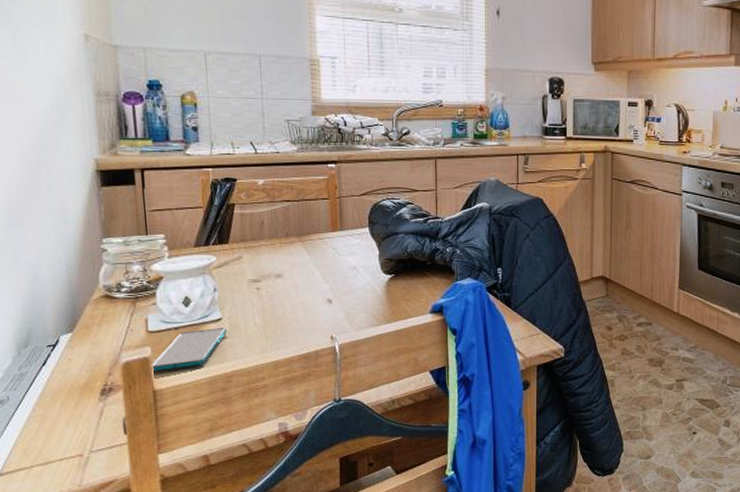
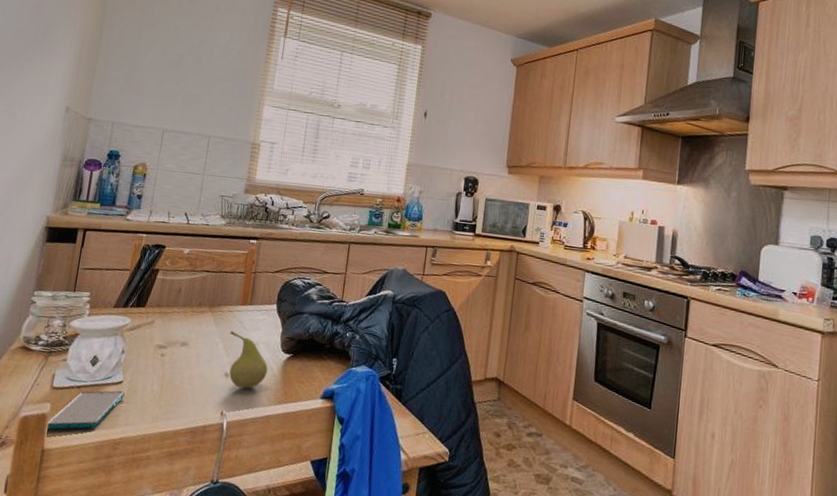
fruit: none [325,258,371,312] -> present [229,331,268,389]

